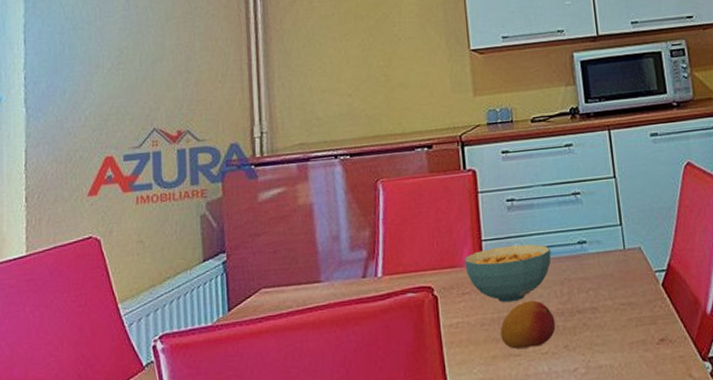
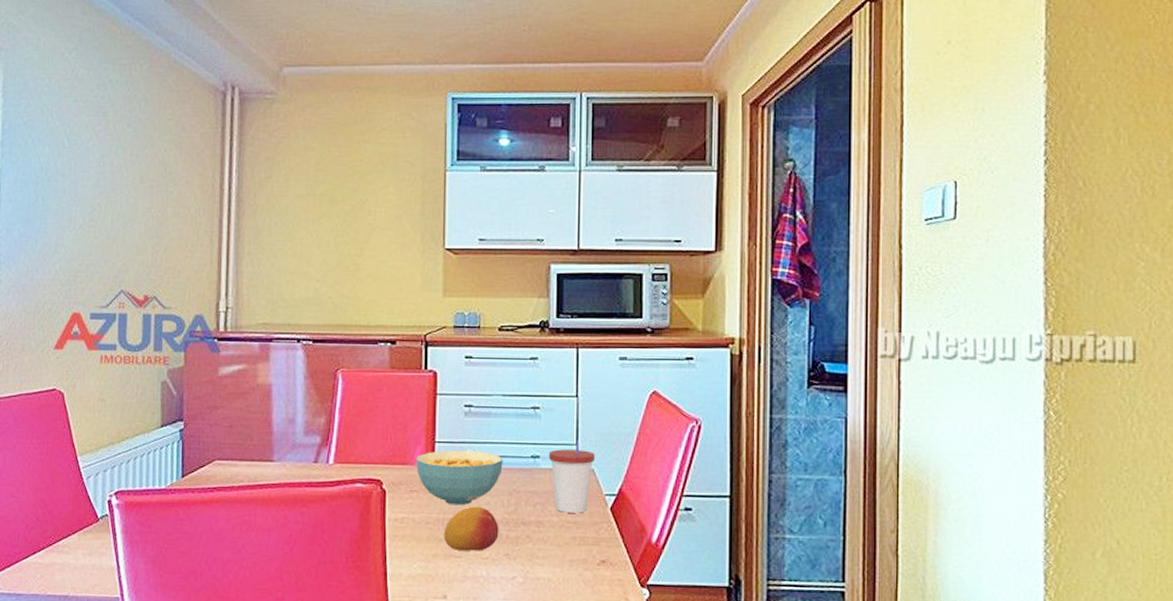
cup: none [594,220,640,295] -> present [548,440,595,513]

